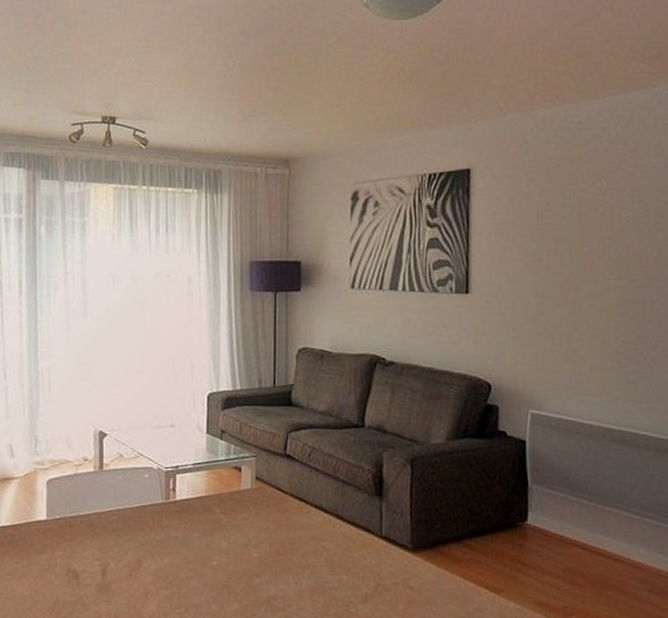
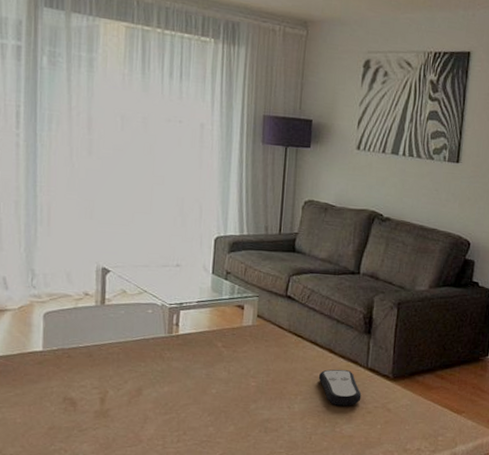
remote control: none [326,538,377,582] -> present [318,369,362,406]

